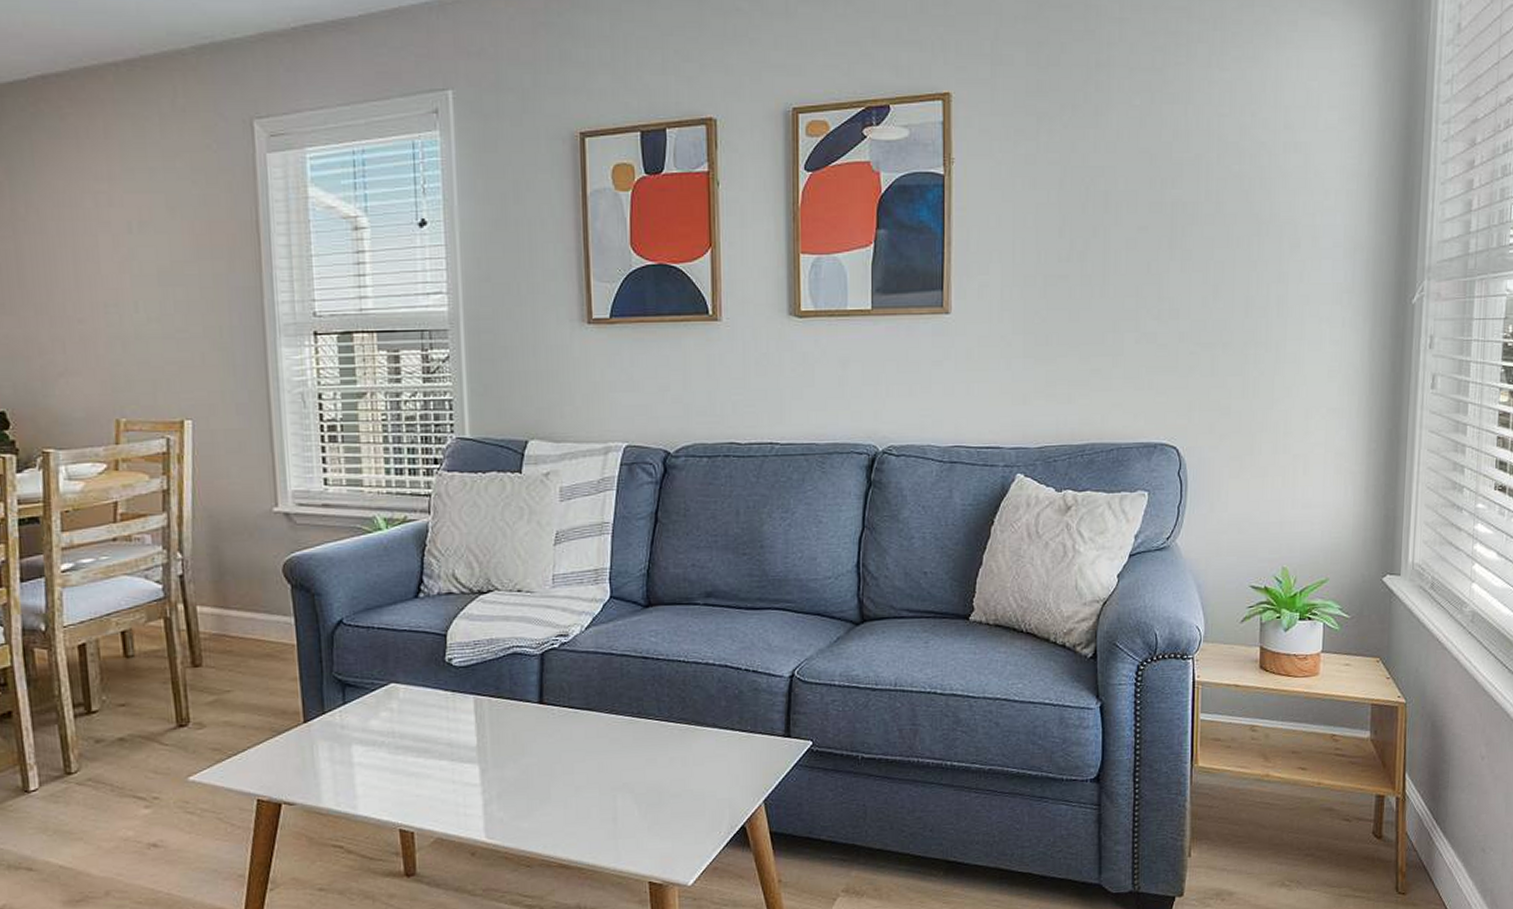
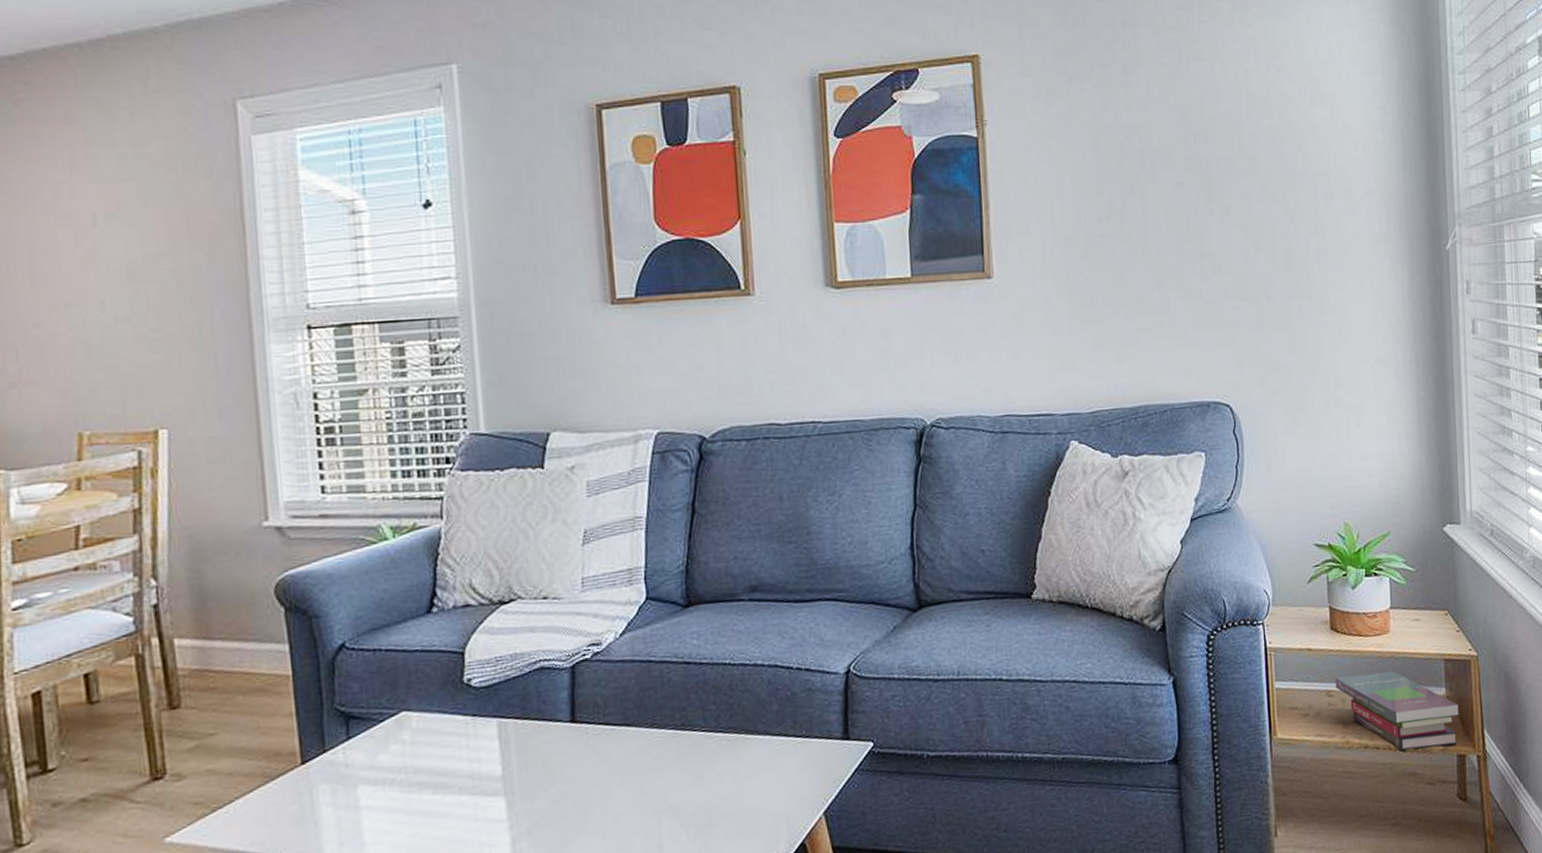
books: none [1260,711,1382,788] -> present [1335,670,1459,752]

